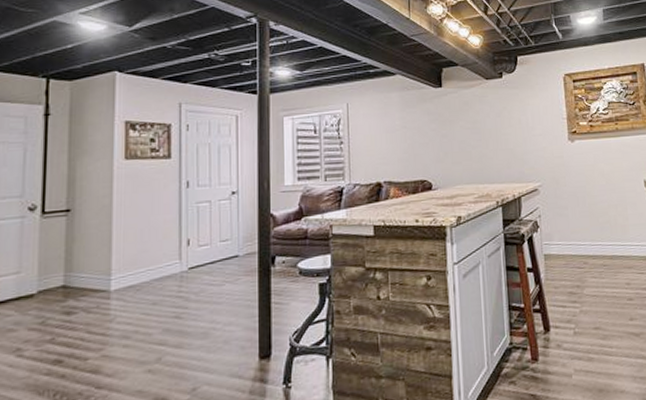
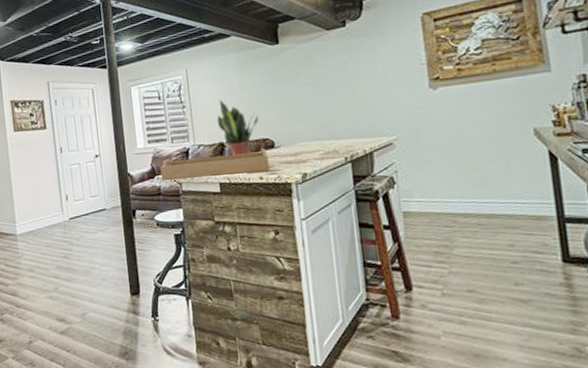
serving tray: none [309,190,426,224] -> present [160,148,270,182]
potted plant: none [375,138,418,197] -> present [216,100,259,155]

